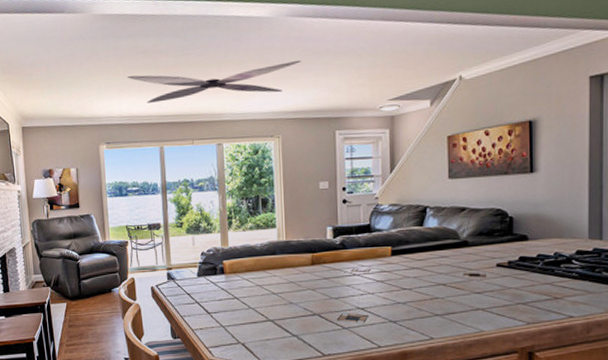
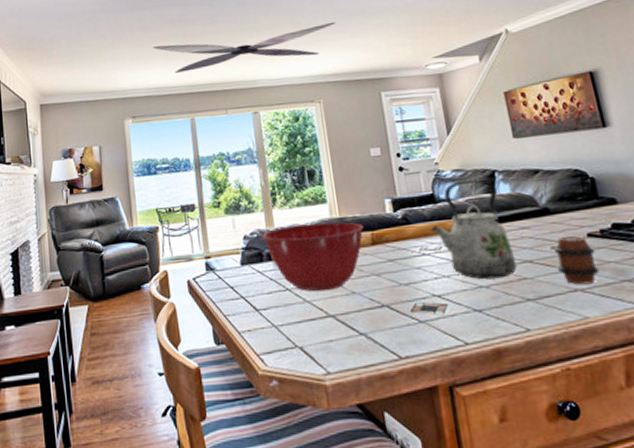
mixing bowl: none [218,244,306,301] -> present [262,222,364,292]
kettle: none [363,213,432,298] -> present [431,179,518,280]
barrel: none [466,265,501,305] -> present [554,235,600,285]

